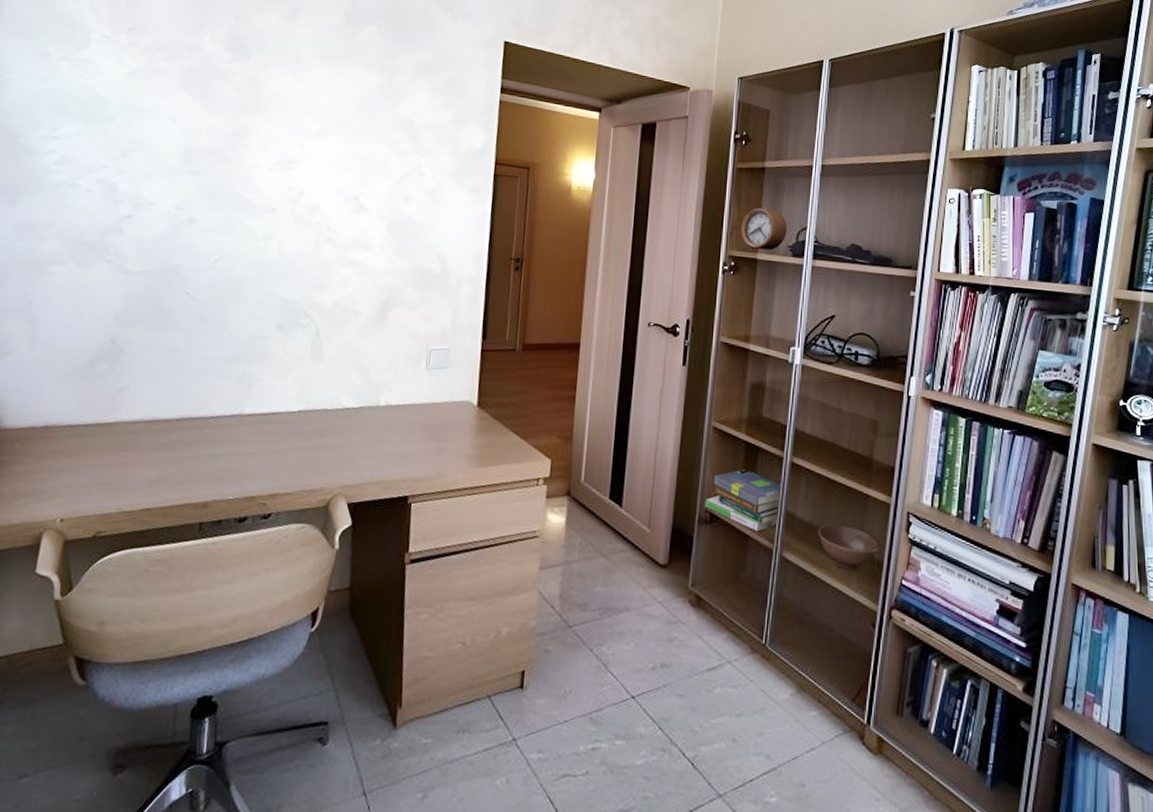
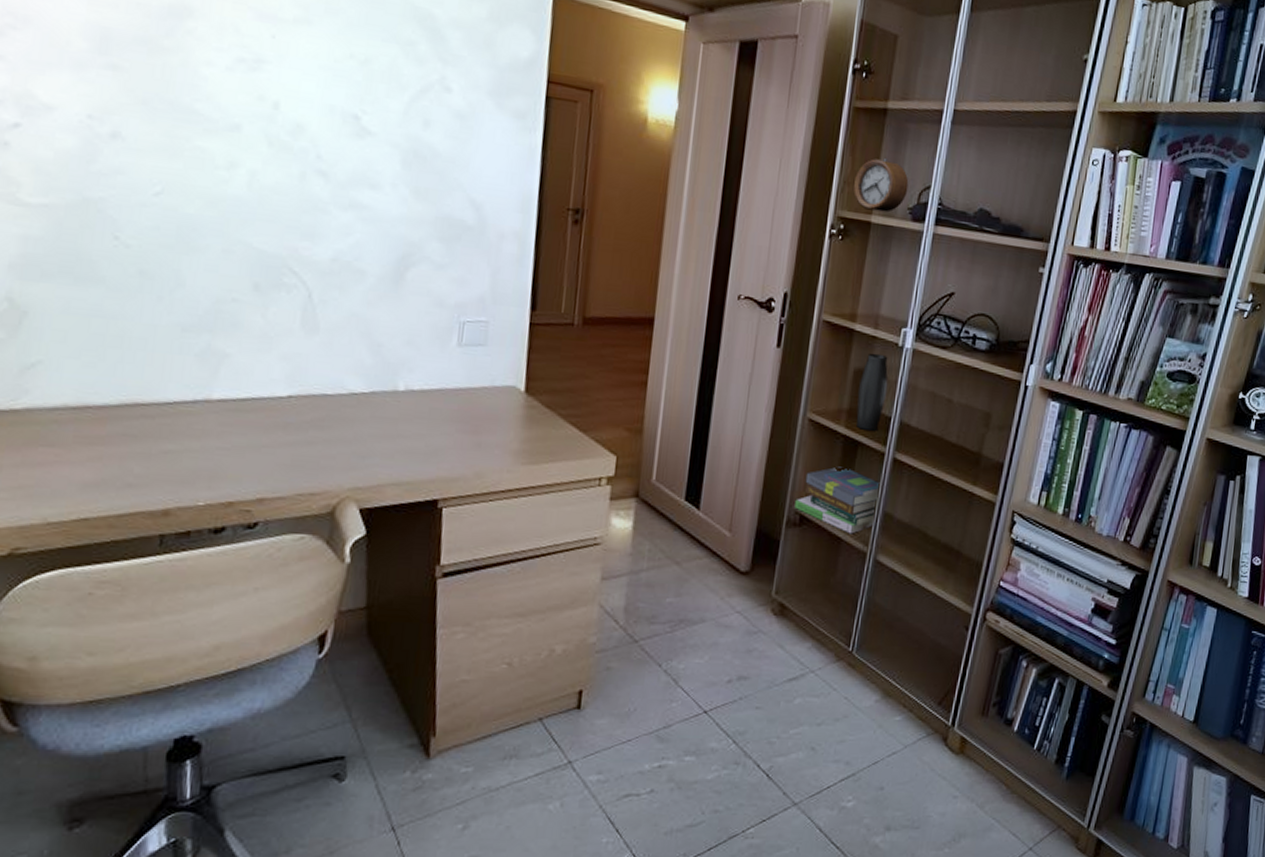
vase: none [755,369,782,438] -> present [856,353,888,431]
bowl: present [818,524,880,571] -> none [917,525,981,573]

